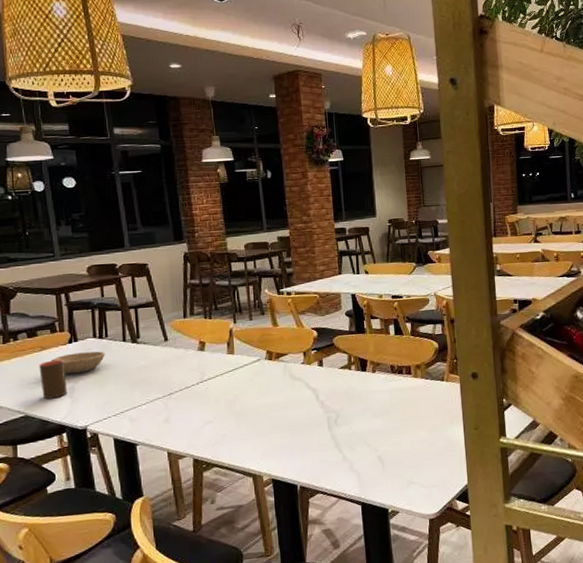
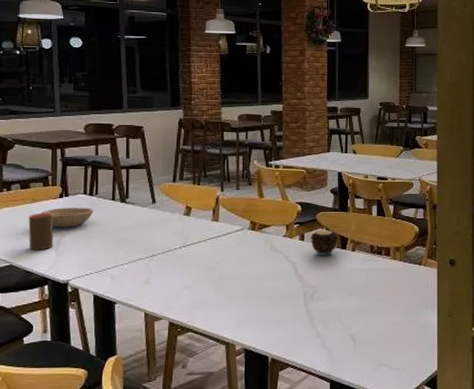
candle: none [329,351,358,380] -> present [310,228,339,255]

